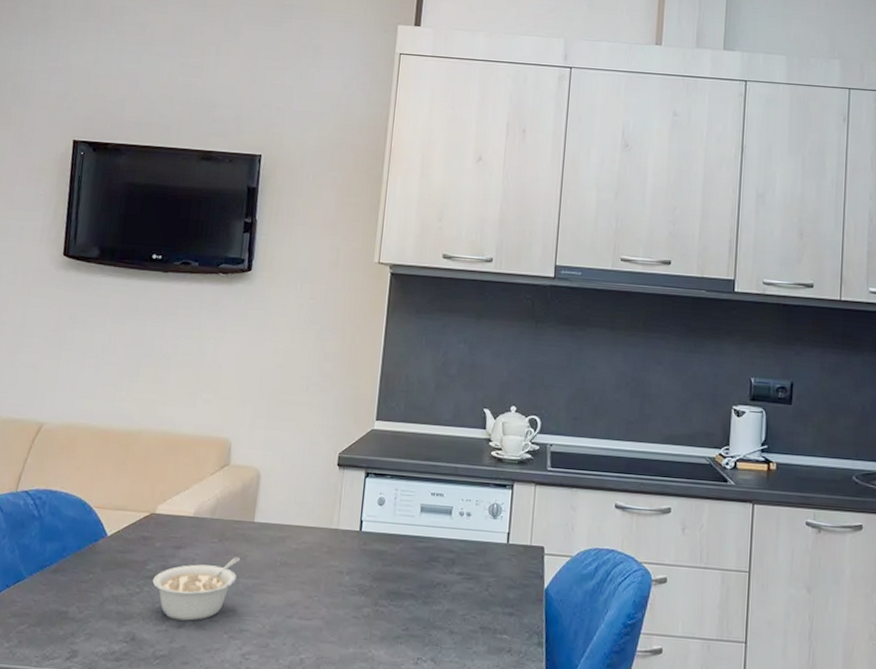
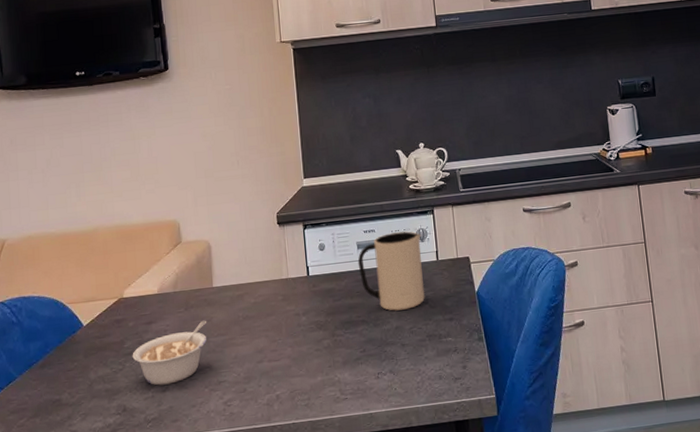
mug: none [417,501,494,593] -> present [357,231,426,311]

